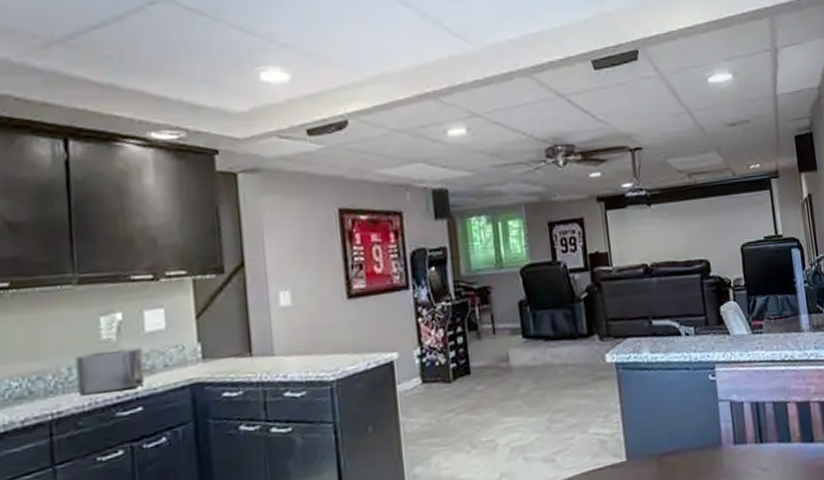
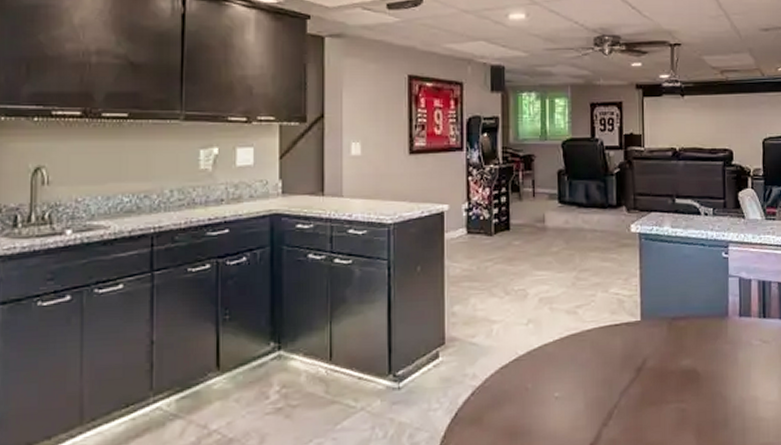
toaster: present [75,347,145,396] -> none [177,178,233,215]

